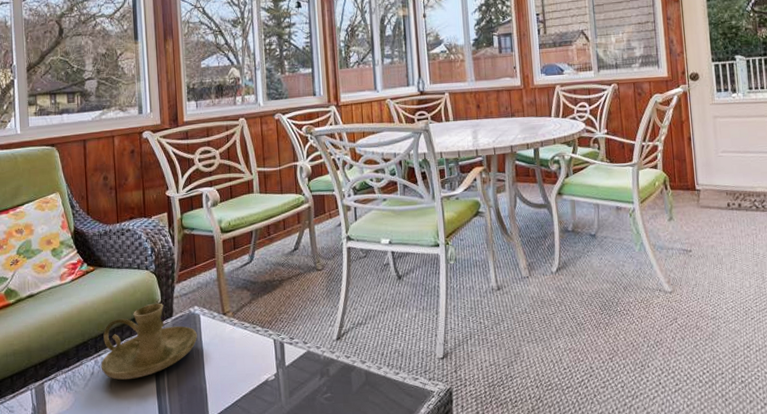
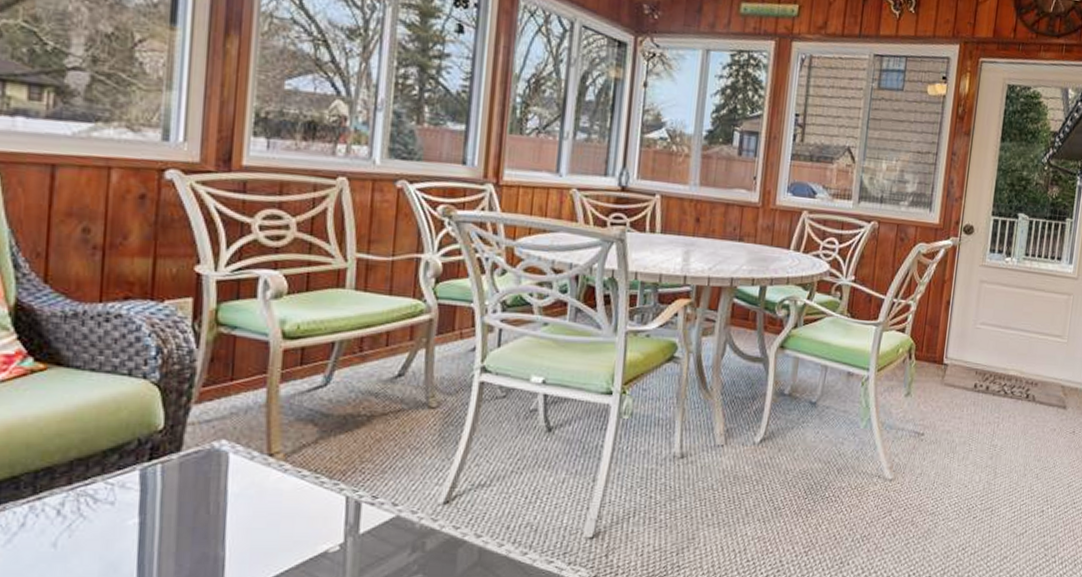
candle holder: present [101,303,197,380] -> none [40,429,220,537]

